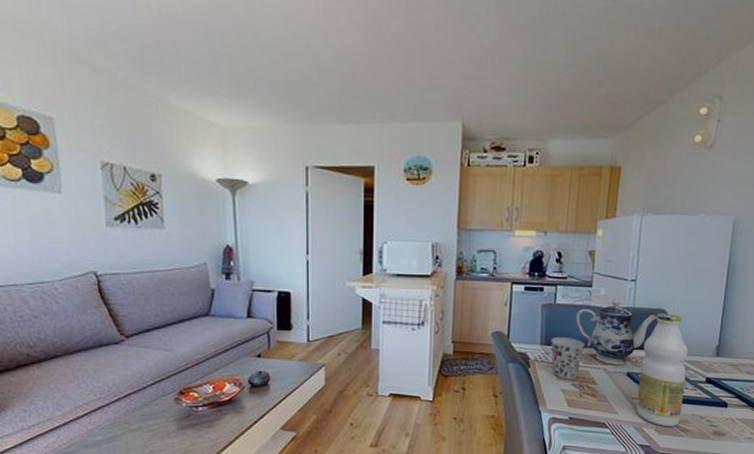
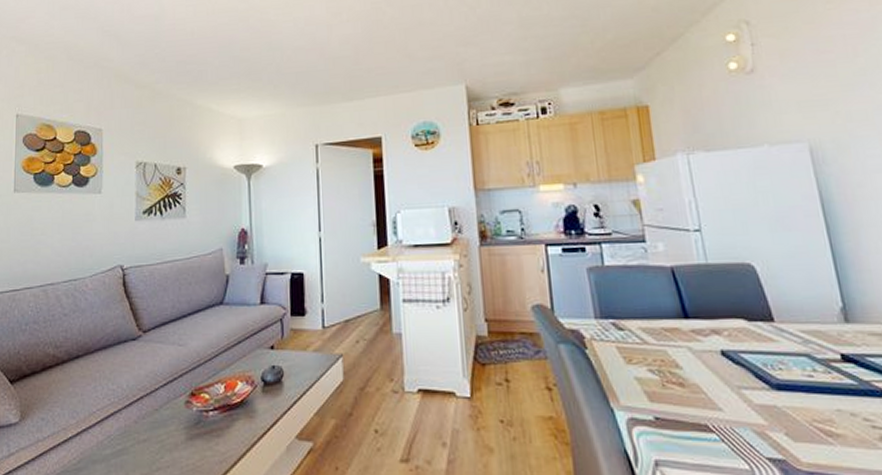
cup: present [551,337,585,379] -> none [607,307,654,363]
teapot: present [575,298,658,365] -> none [632,254,743,341]
bottle: present [636,314,689,427] -> none [733,268,821,430]

